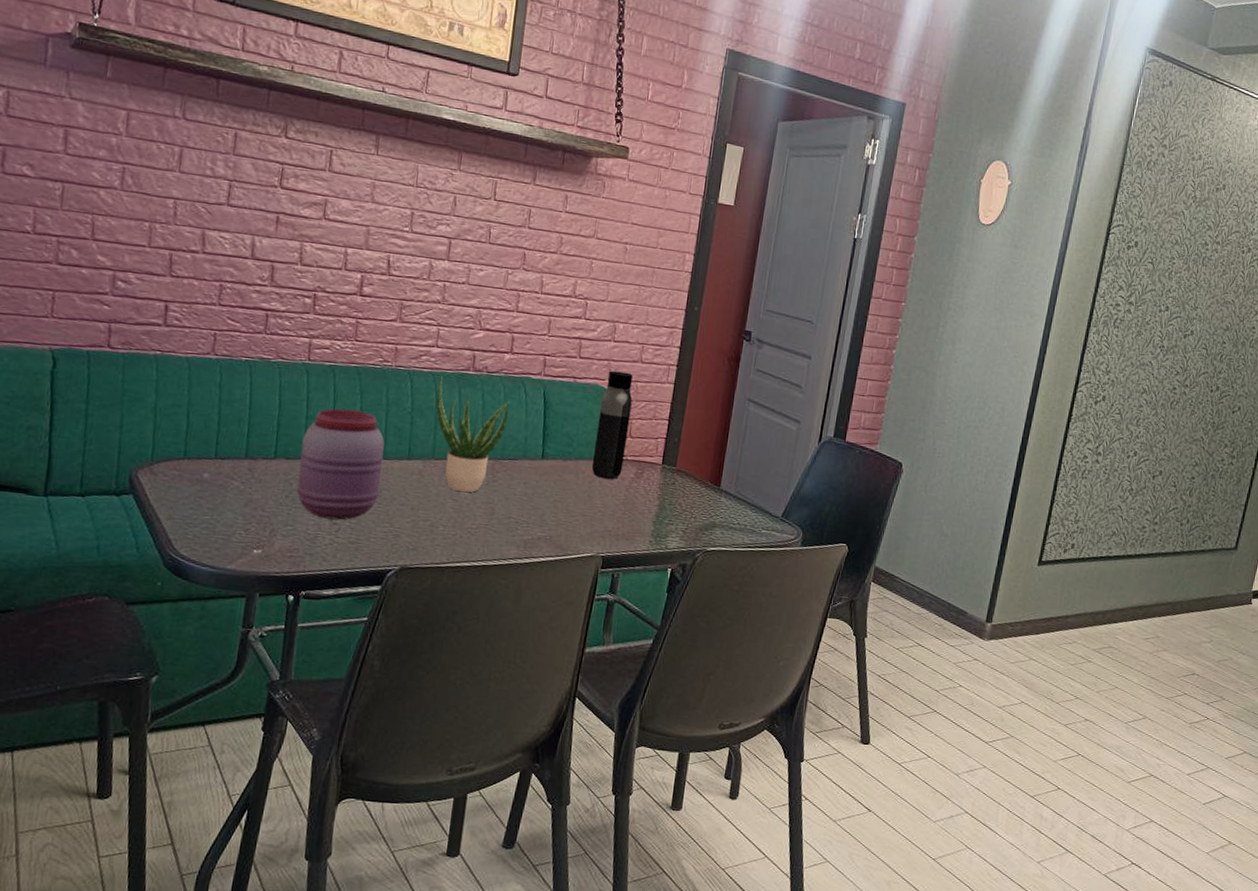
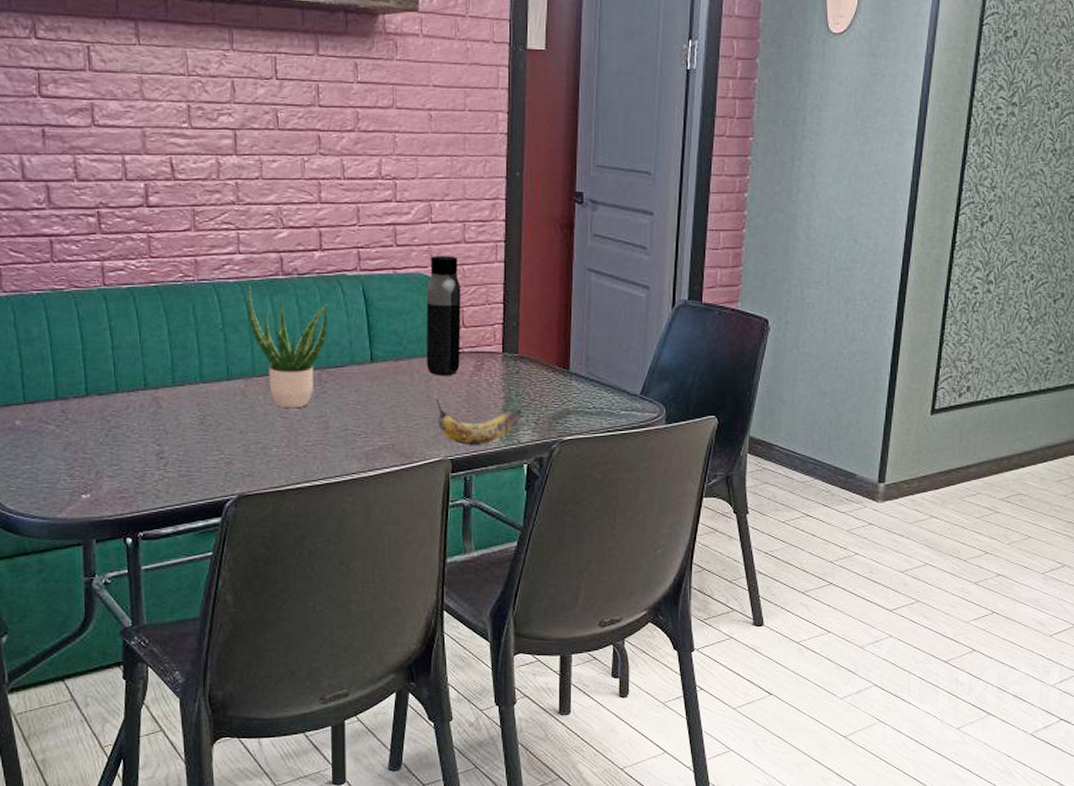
jar: present [297,408,385,520] -> none [112,334,203,454]
banana: none [594,496,673,546] -> present [433,395,522,446]

